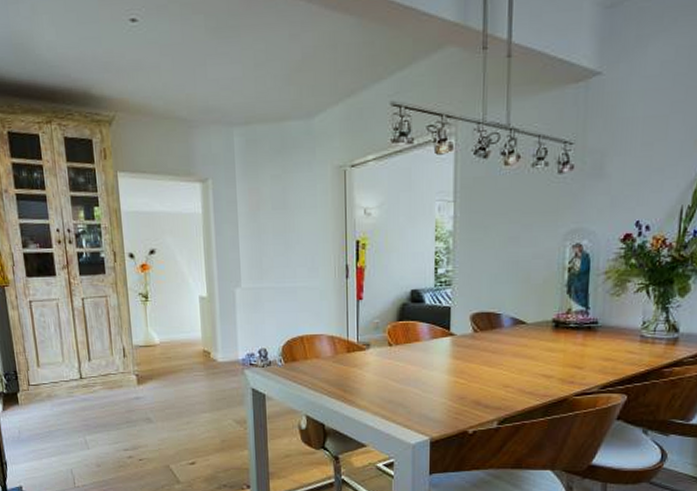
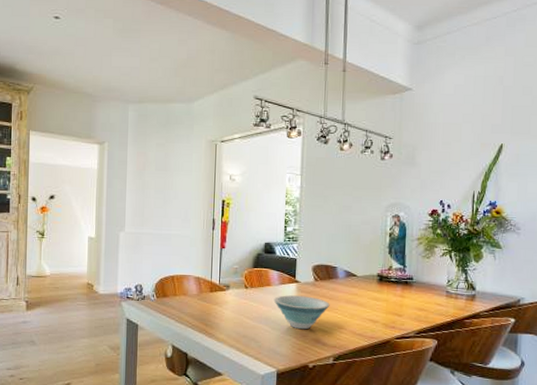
bowl: none [424,351,493,391] -> present [273,295,330,330]

